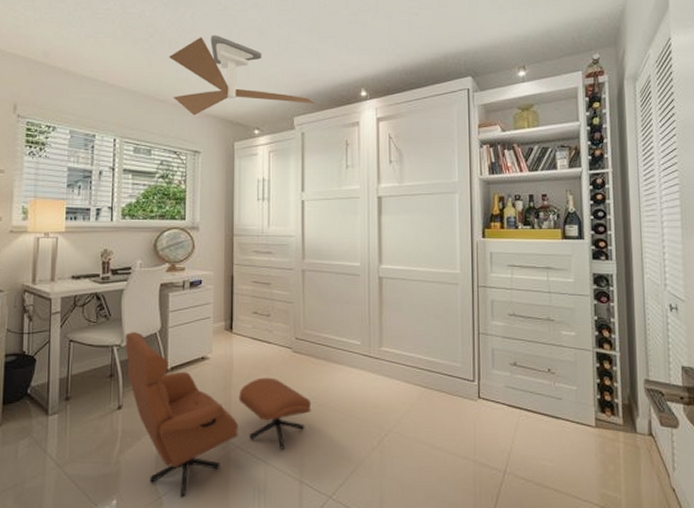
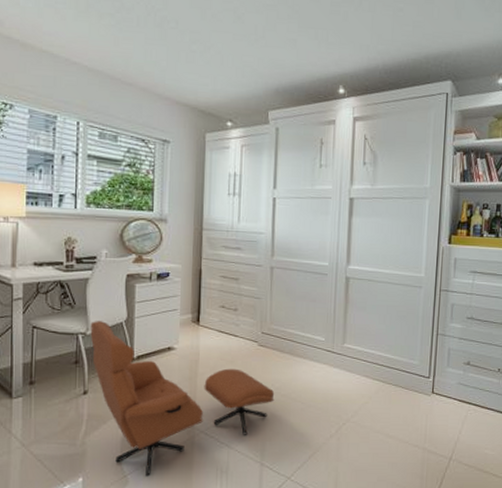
ceiling fan: present [168,35,316,116] -> none [136,15,292,103]

